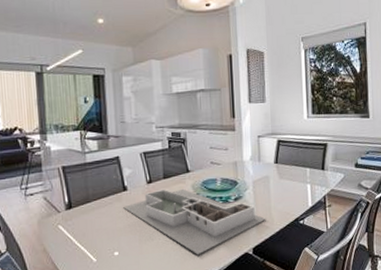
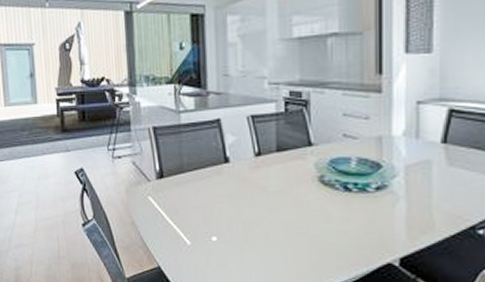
architectural model: present [123,188,266,255] -> none [224,165,423,256]

